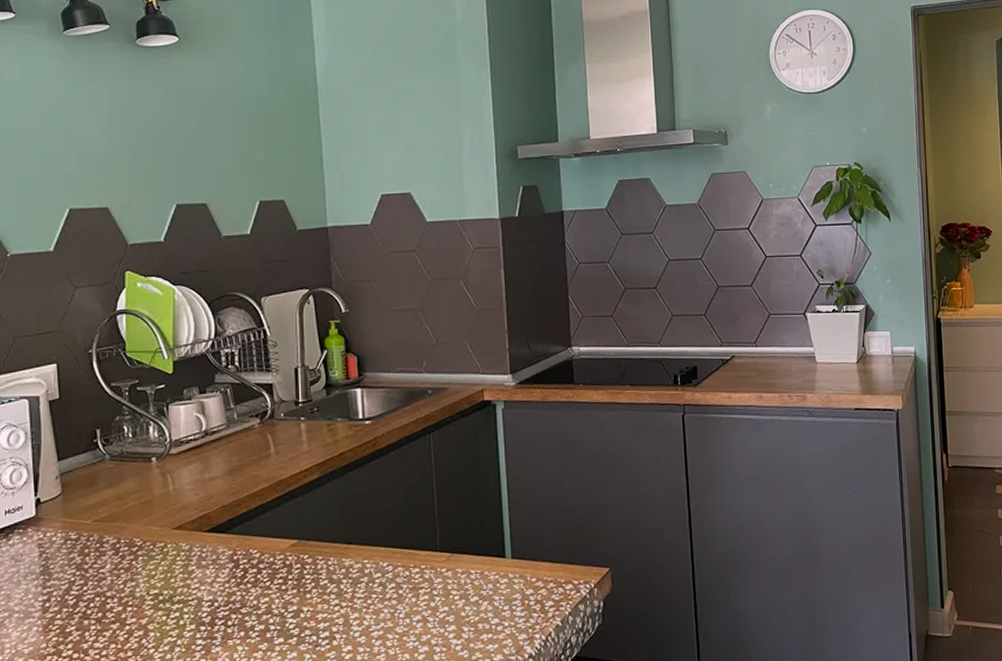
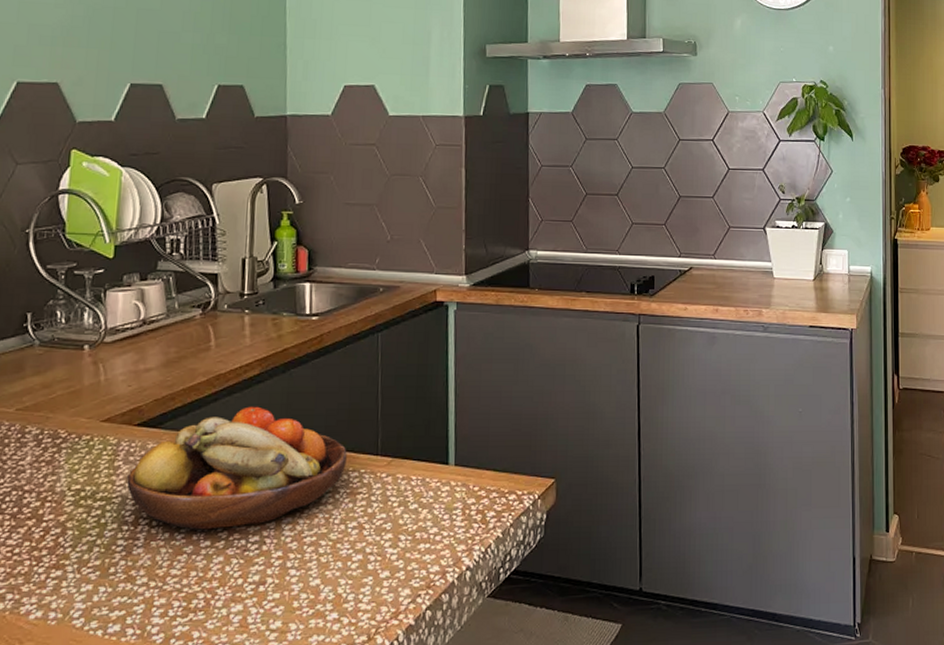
fruit bowl: none [201,509,407,629] -> present [126,406,347,530]

